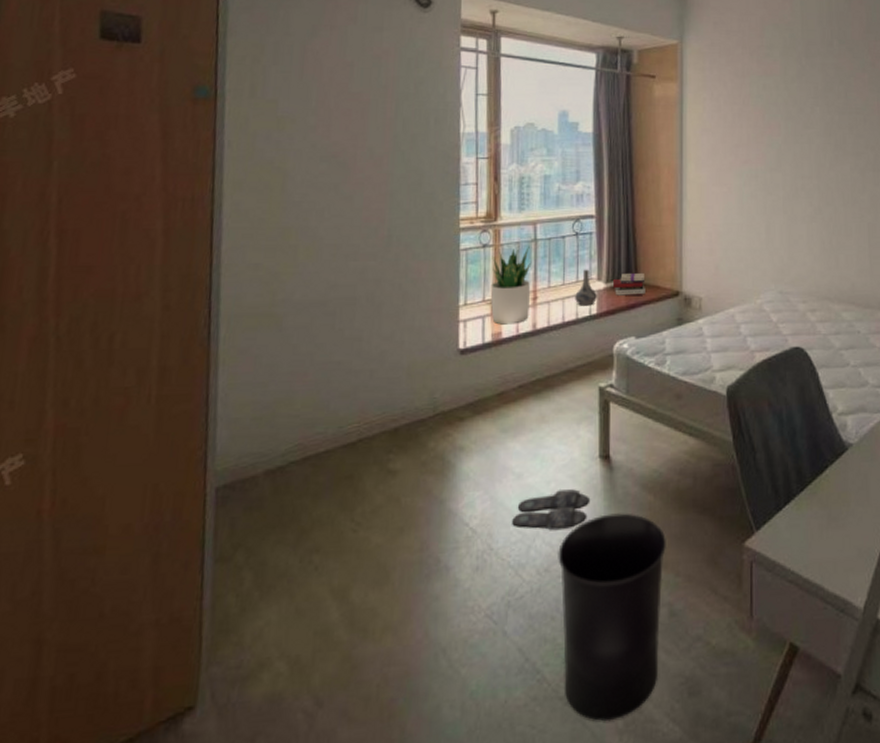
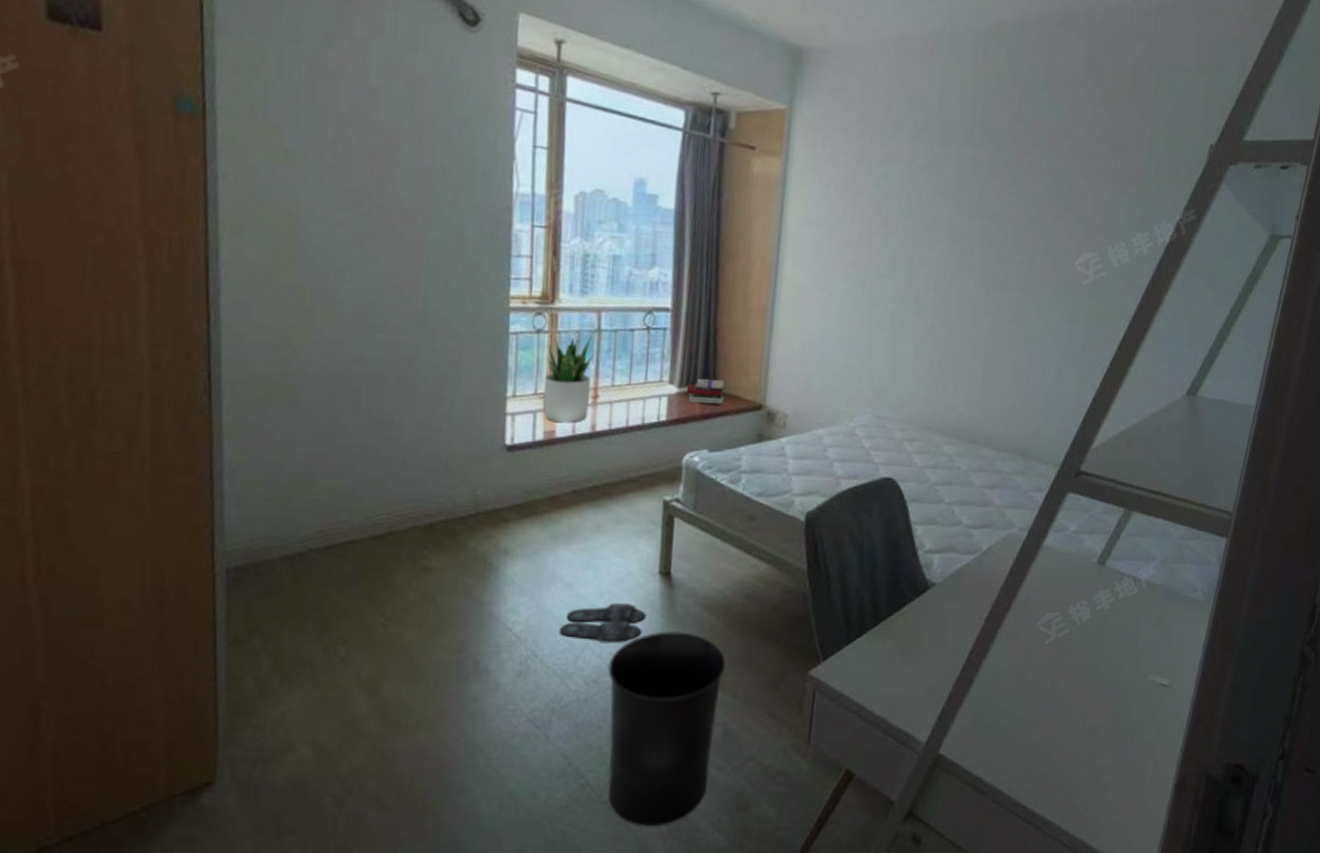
decorative vase: present [575,269,598,306] -> none [642,369,669,411]

